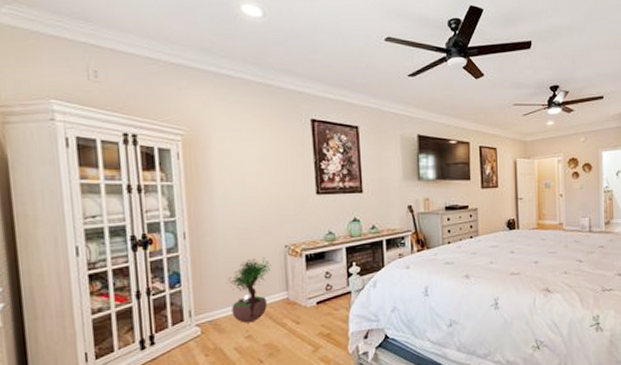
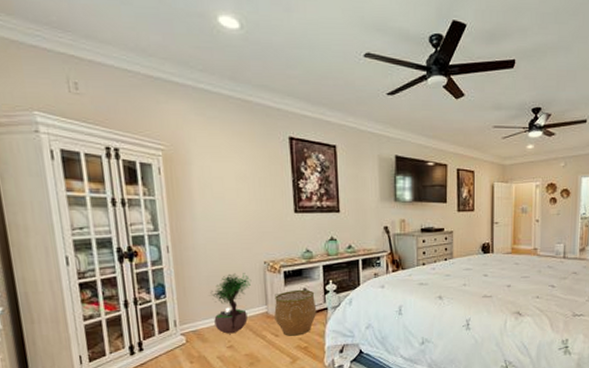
basket: none [295,273,340,323] -> present [274,289,317,336]

